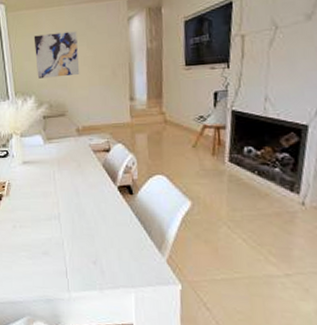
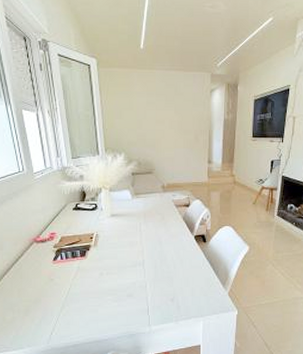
wall art: present [34,31,80,79] -> none [125,95,167,137]

